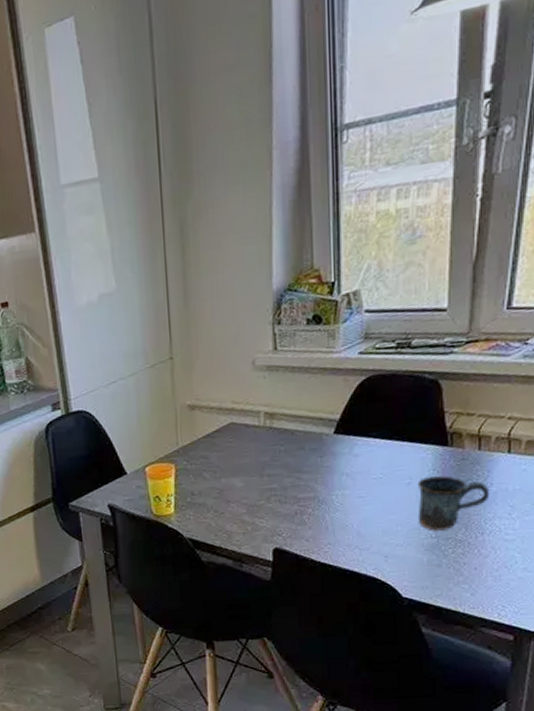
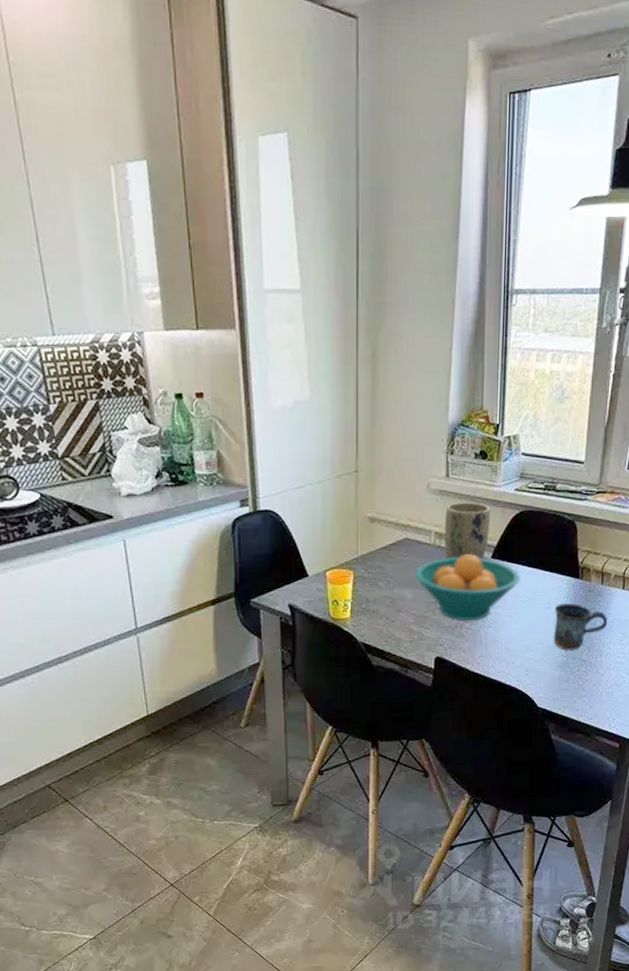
fruit bowl: none [243,432,371,507] -> present [414,554,520,621]
plant pot: none [275,374,330,441] -> present [445,502,491,560]

